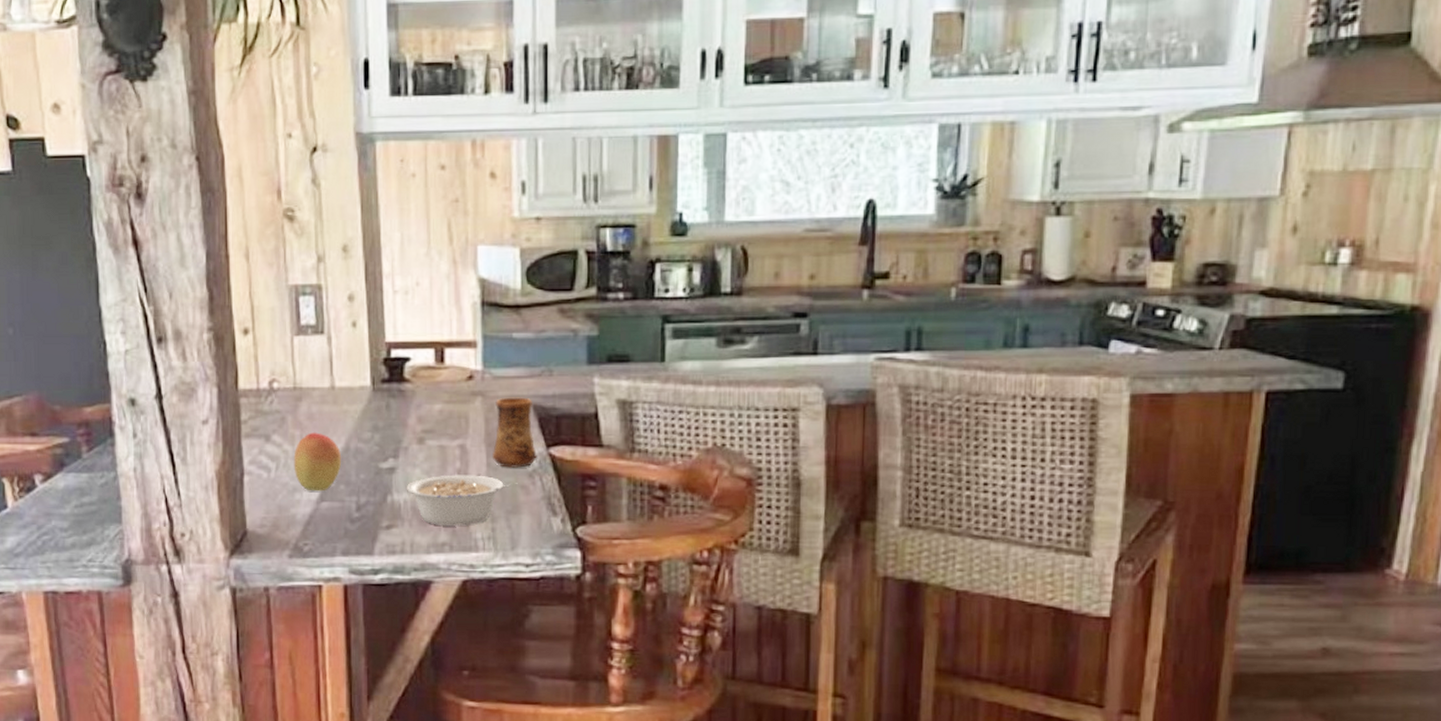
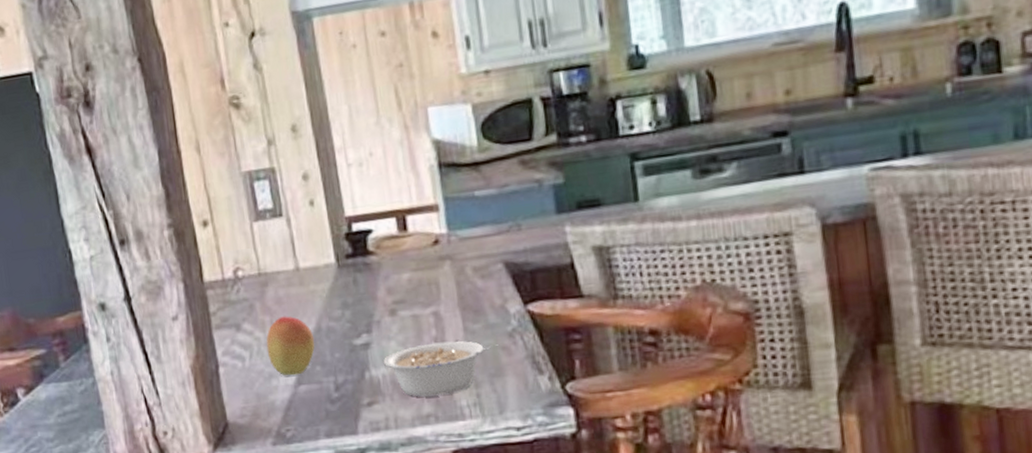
cup: present [493,397,537,468] -> none [465,255,515,330]

